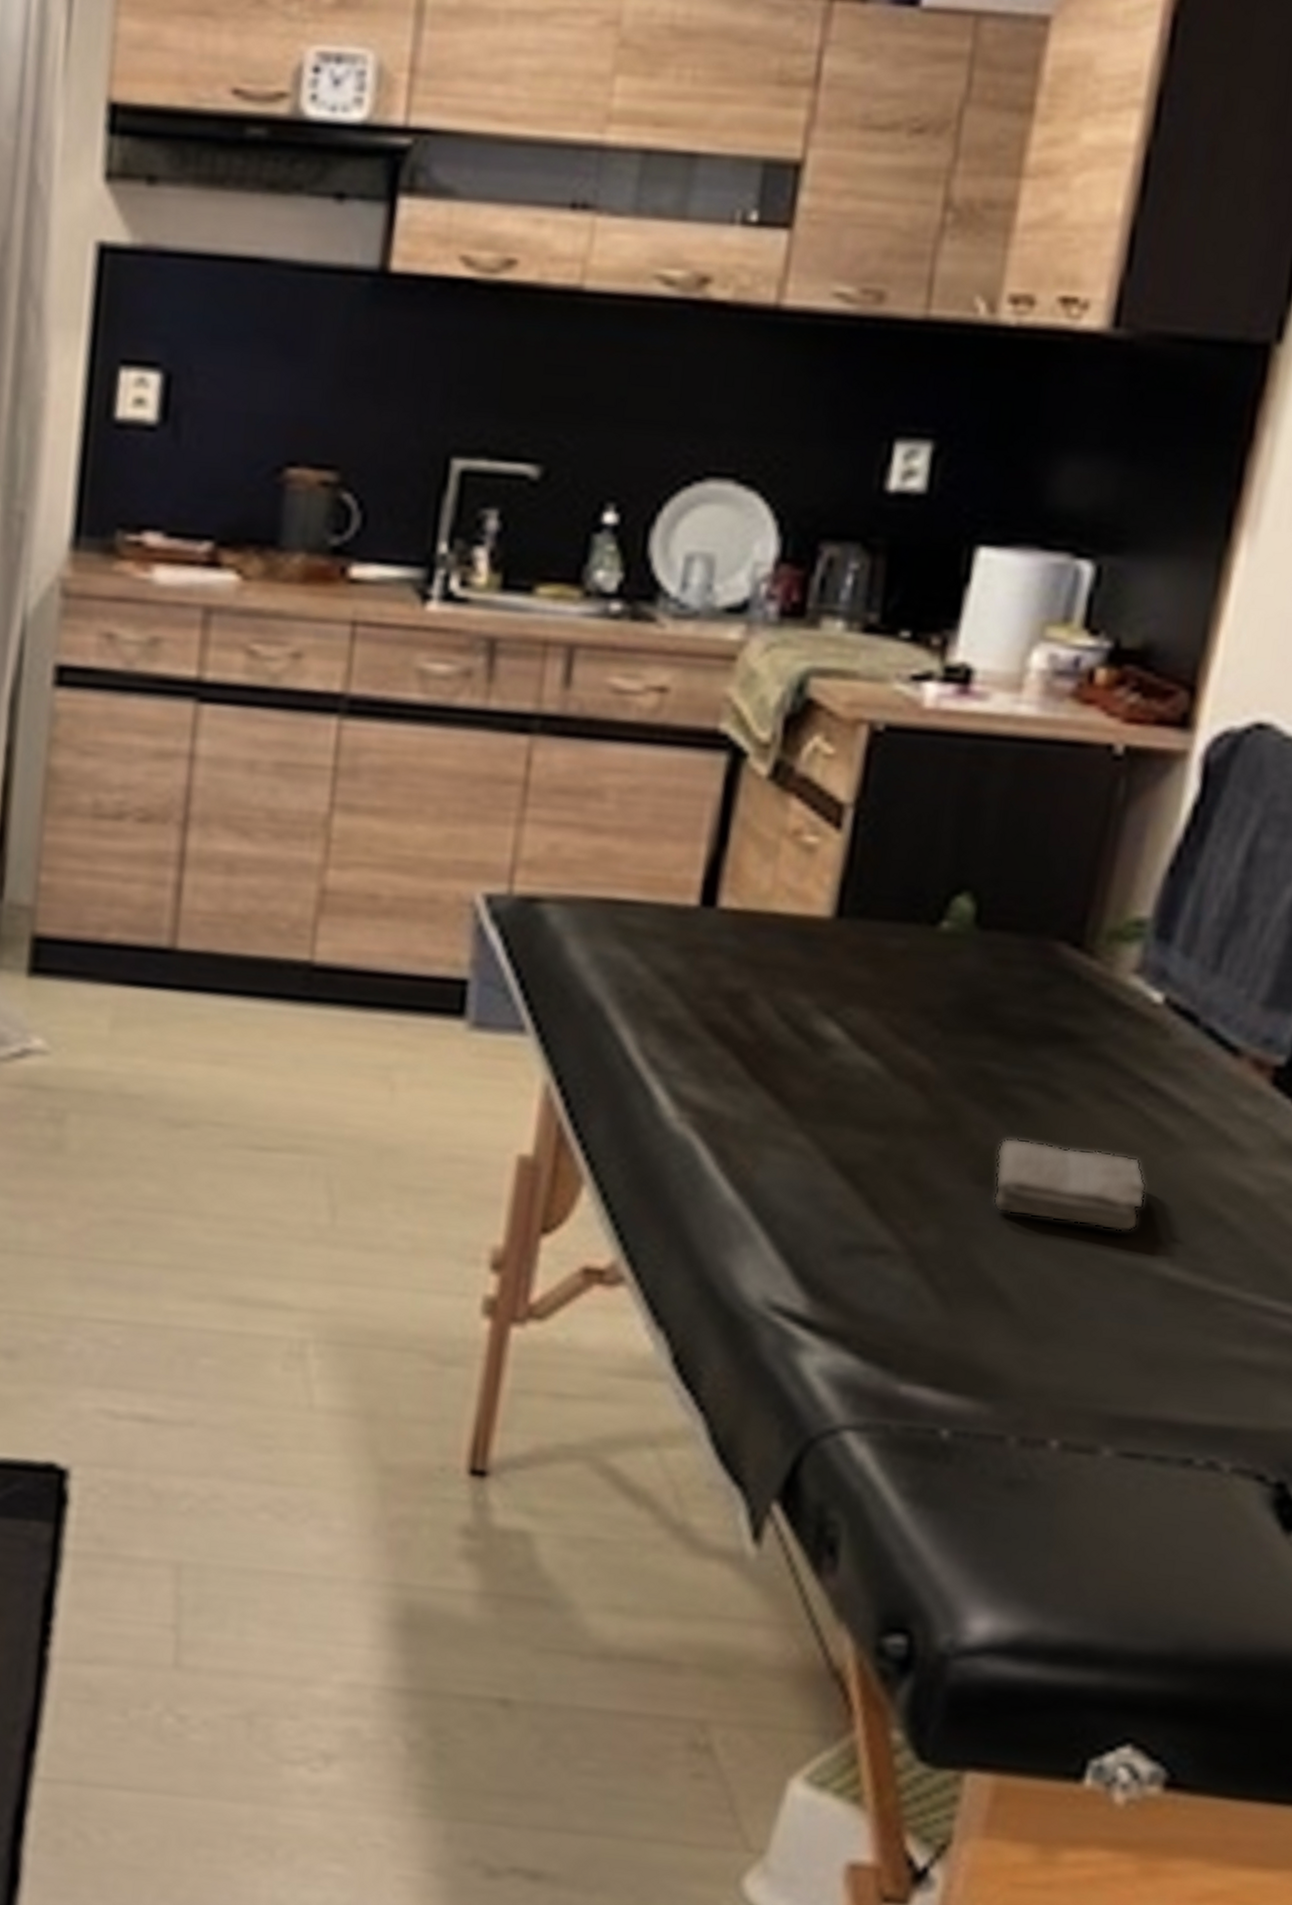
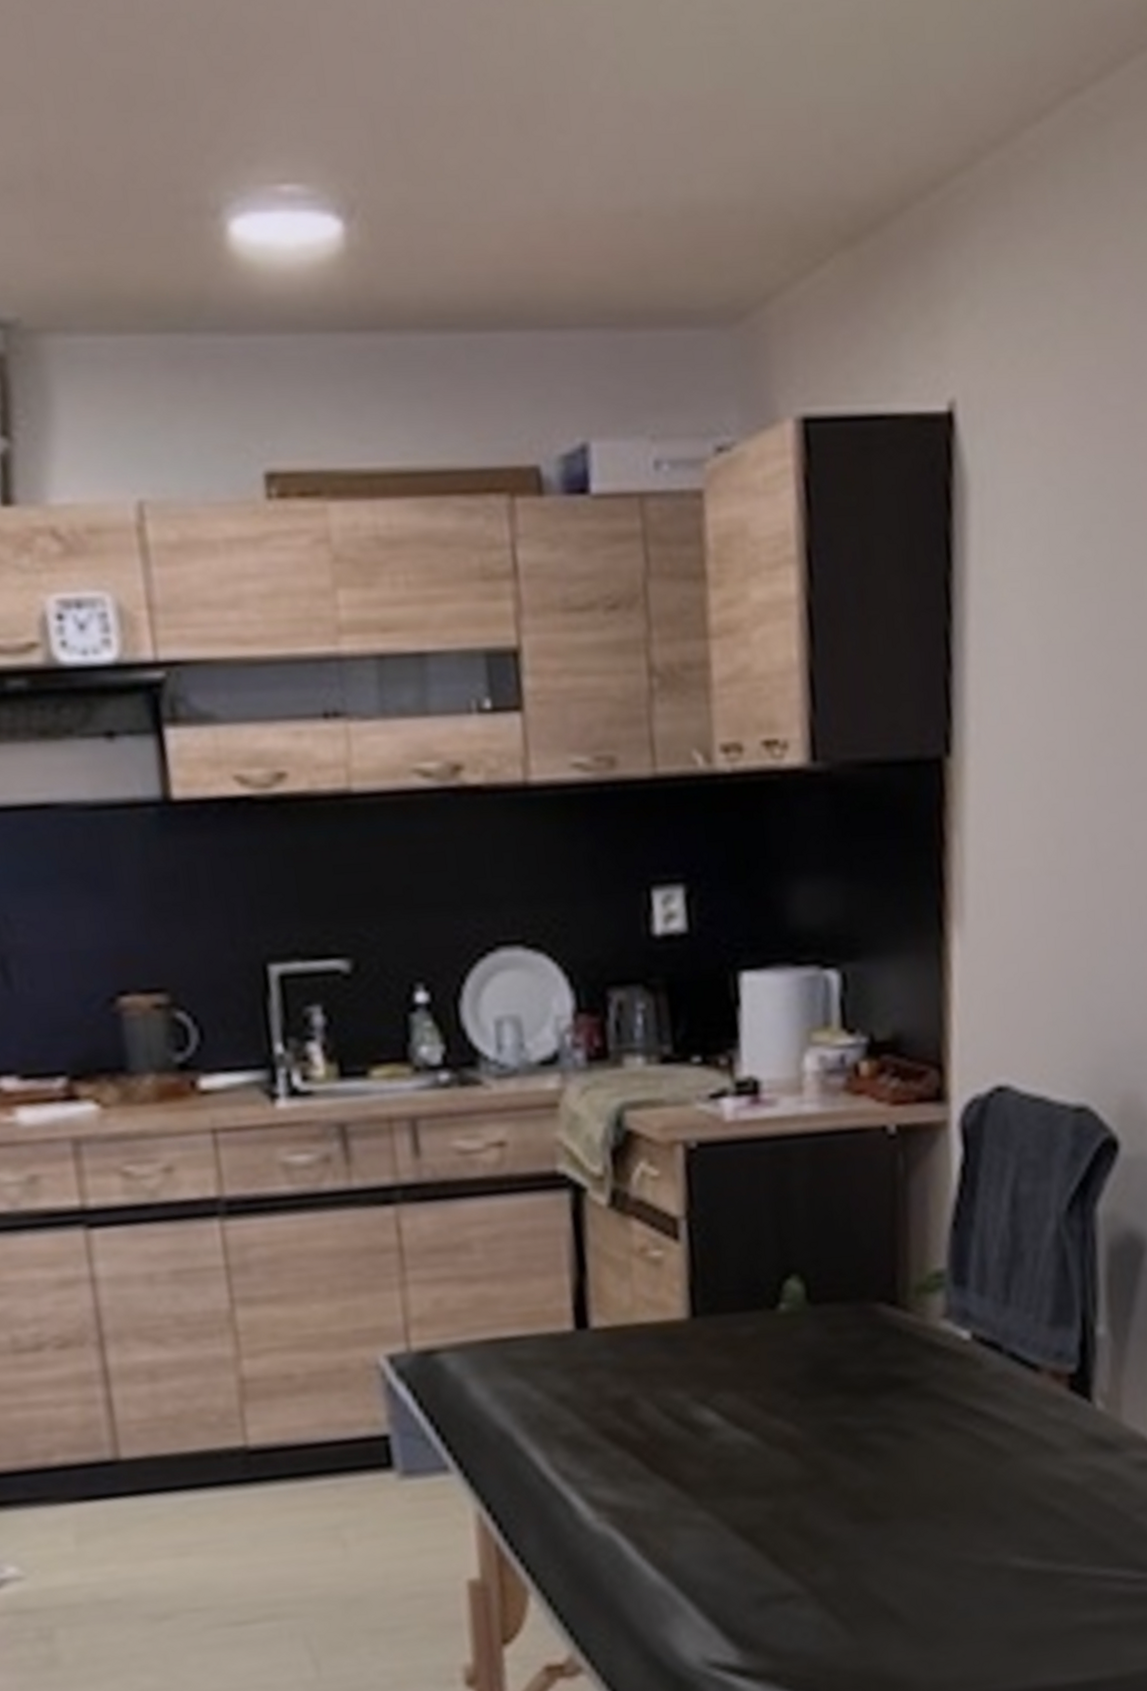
washcloth: present [993,1137,1147,1233] -> none [864,1472,991,1543]

